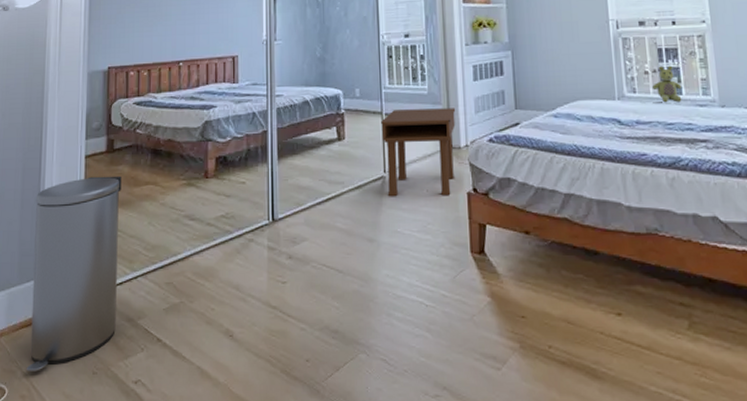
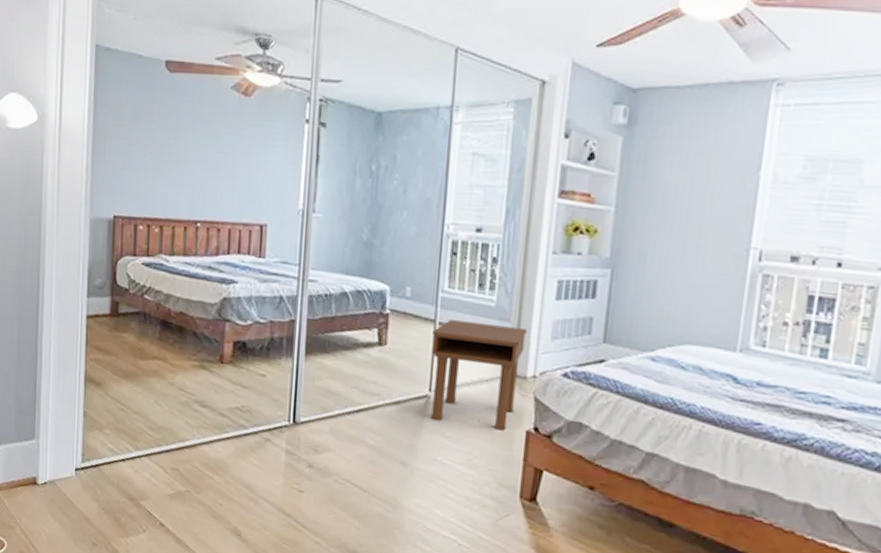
pedal bin: present [26,176,122,371] -> none [25,339,127,532]
stuffed bear: present [652,65,682,103] -> none [789,318,830,368]

